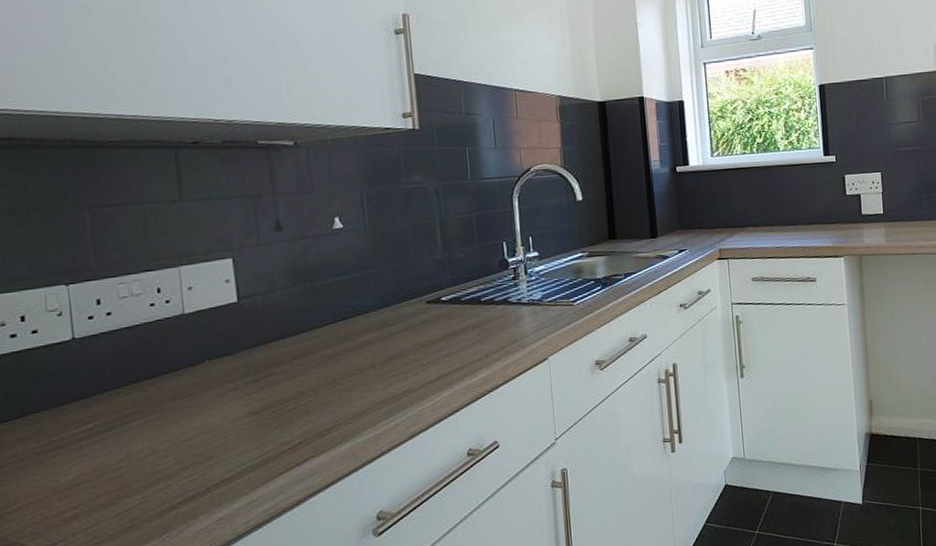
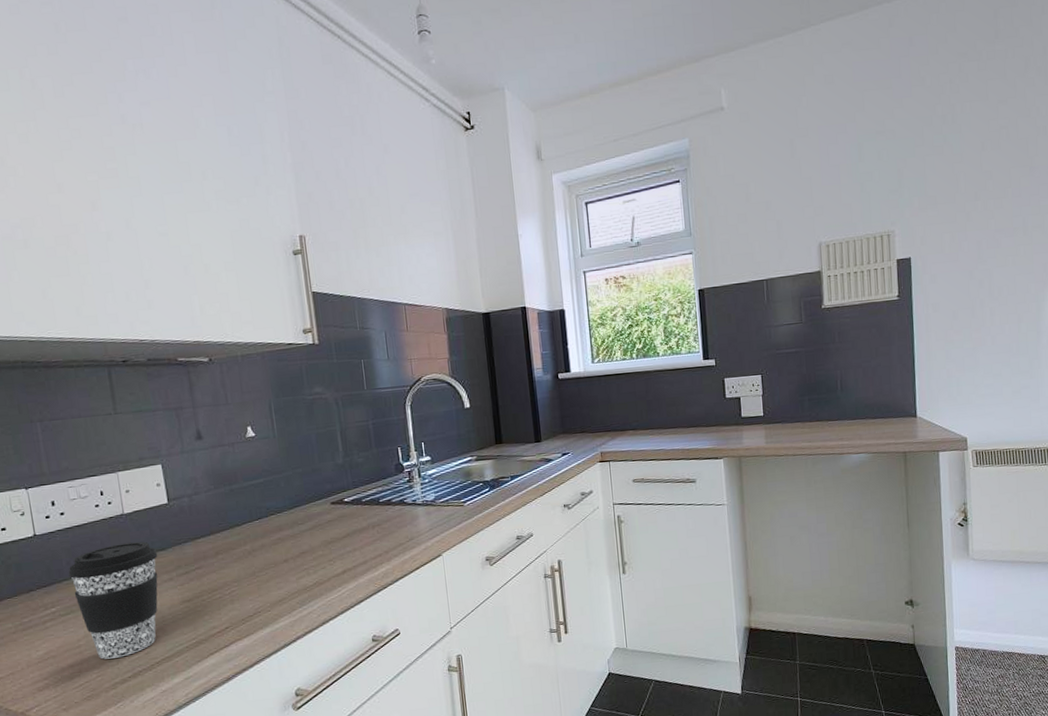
coffee cup: none [112,345,222,483] -> present [68,541,158,659]

